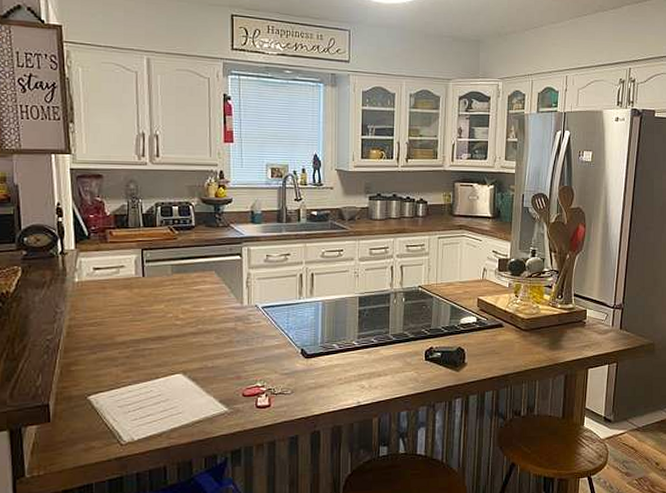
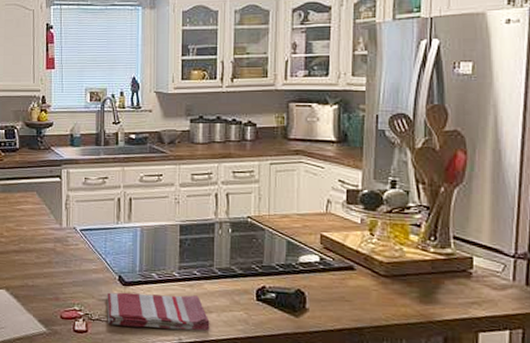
dish towel: none [290,361,385,397] -> present [107,292,210,331]

